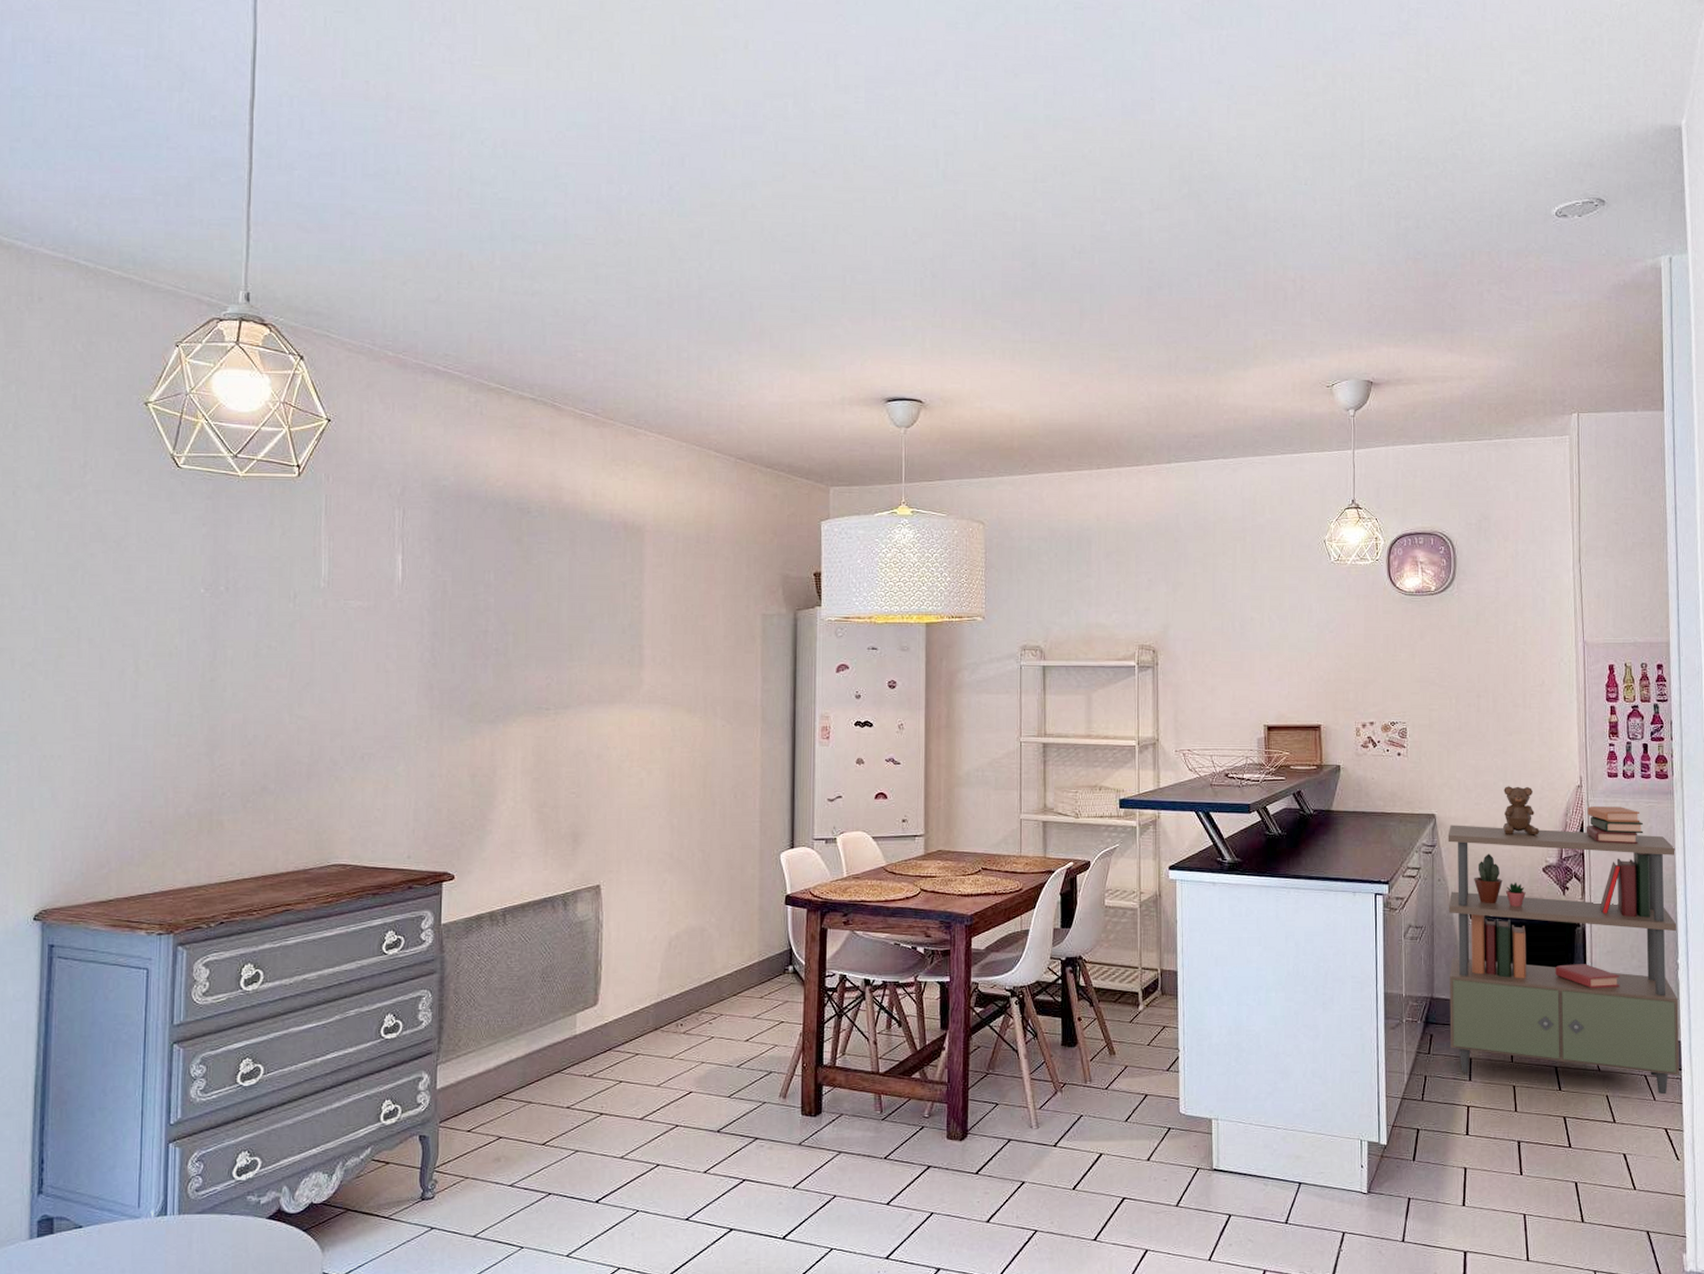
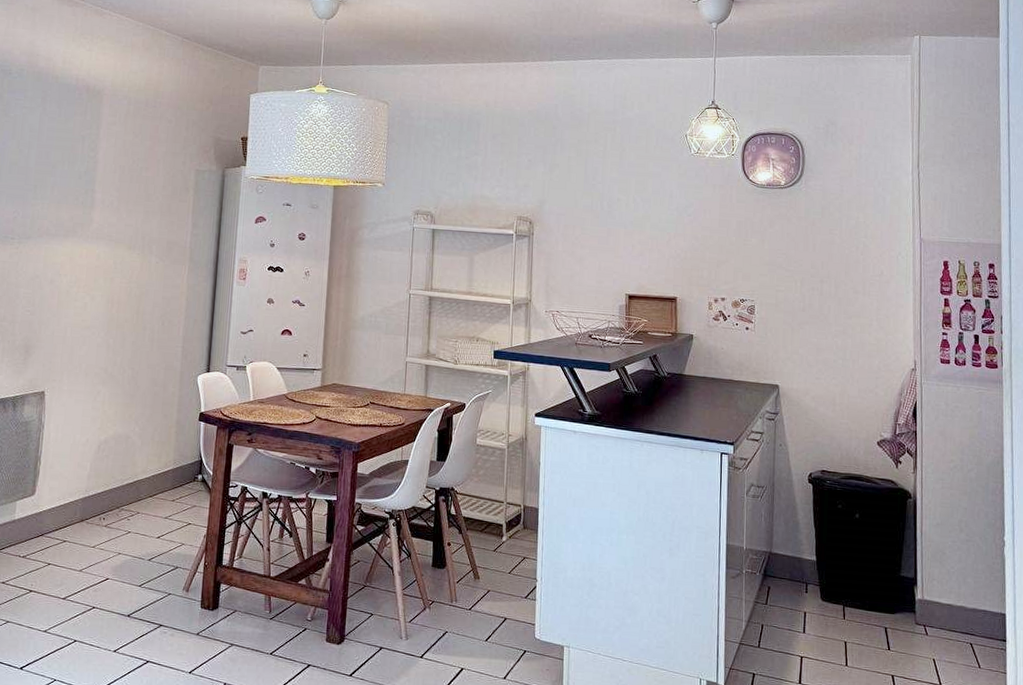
shelving unit: present [1448,786,1680,1095] -> none [786,364,1004,663]

